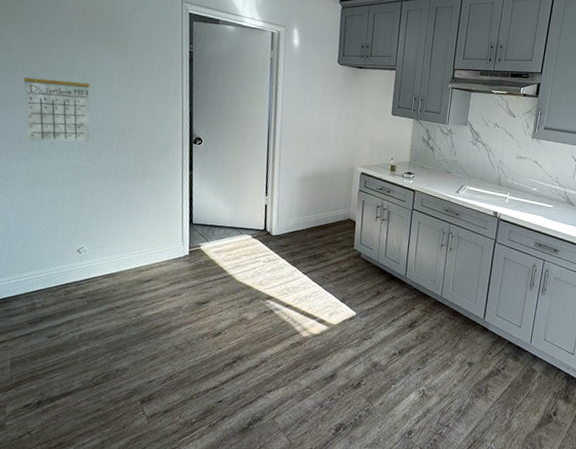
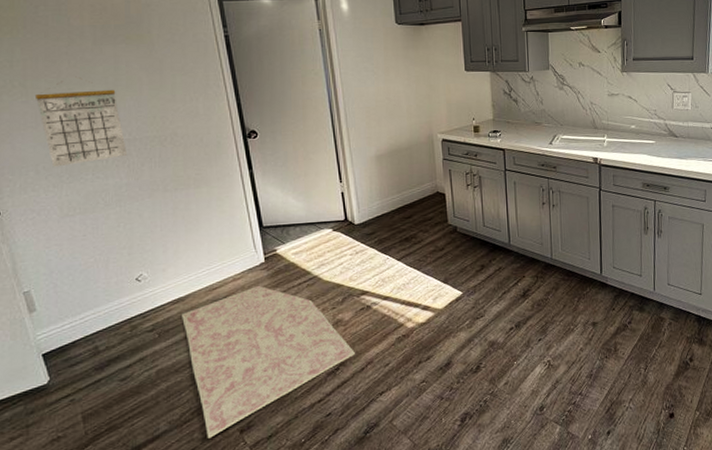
rug: none [109,275,253,403] -> present [182,286,355,438]

